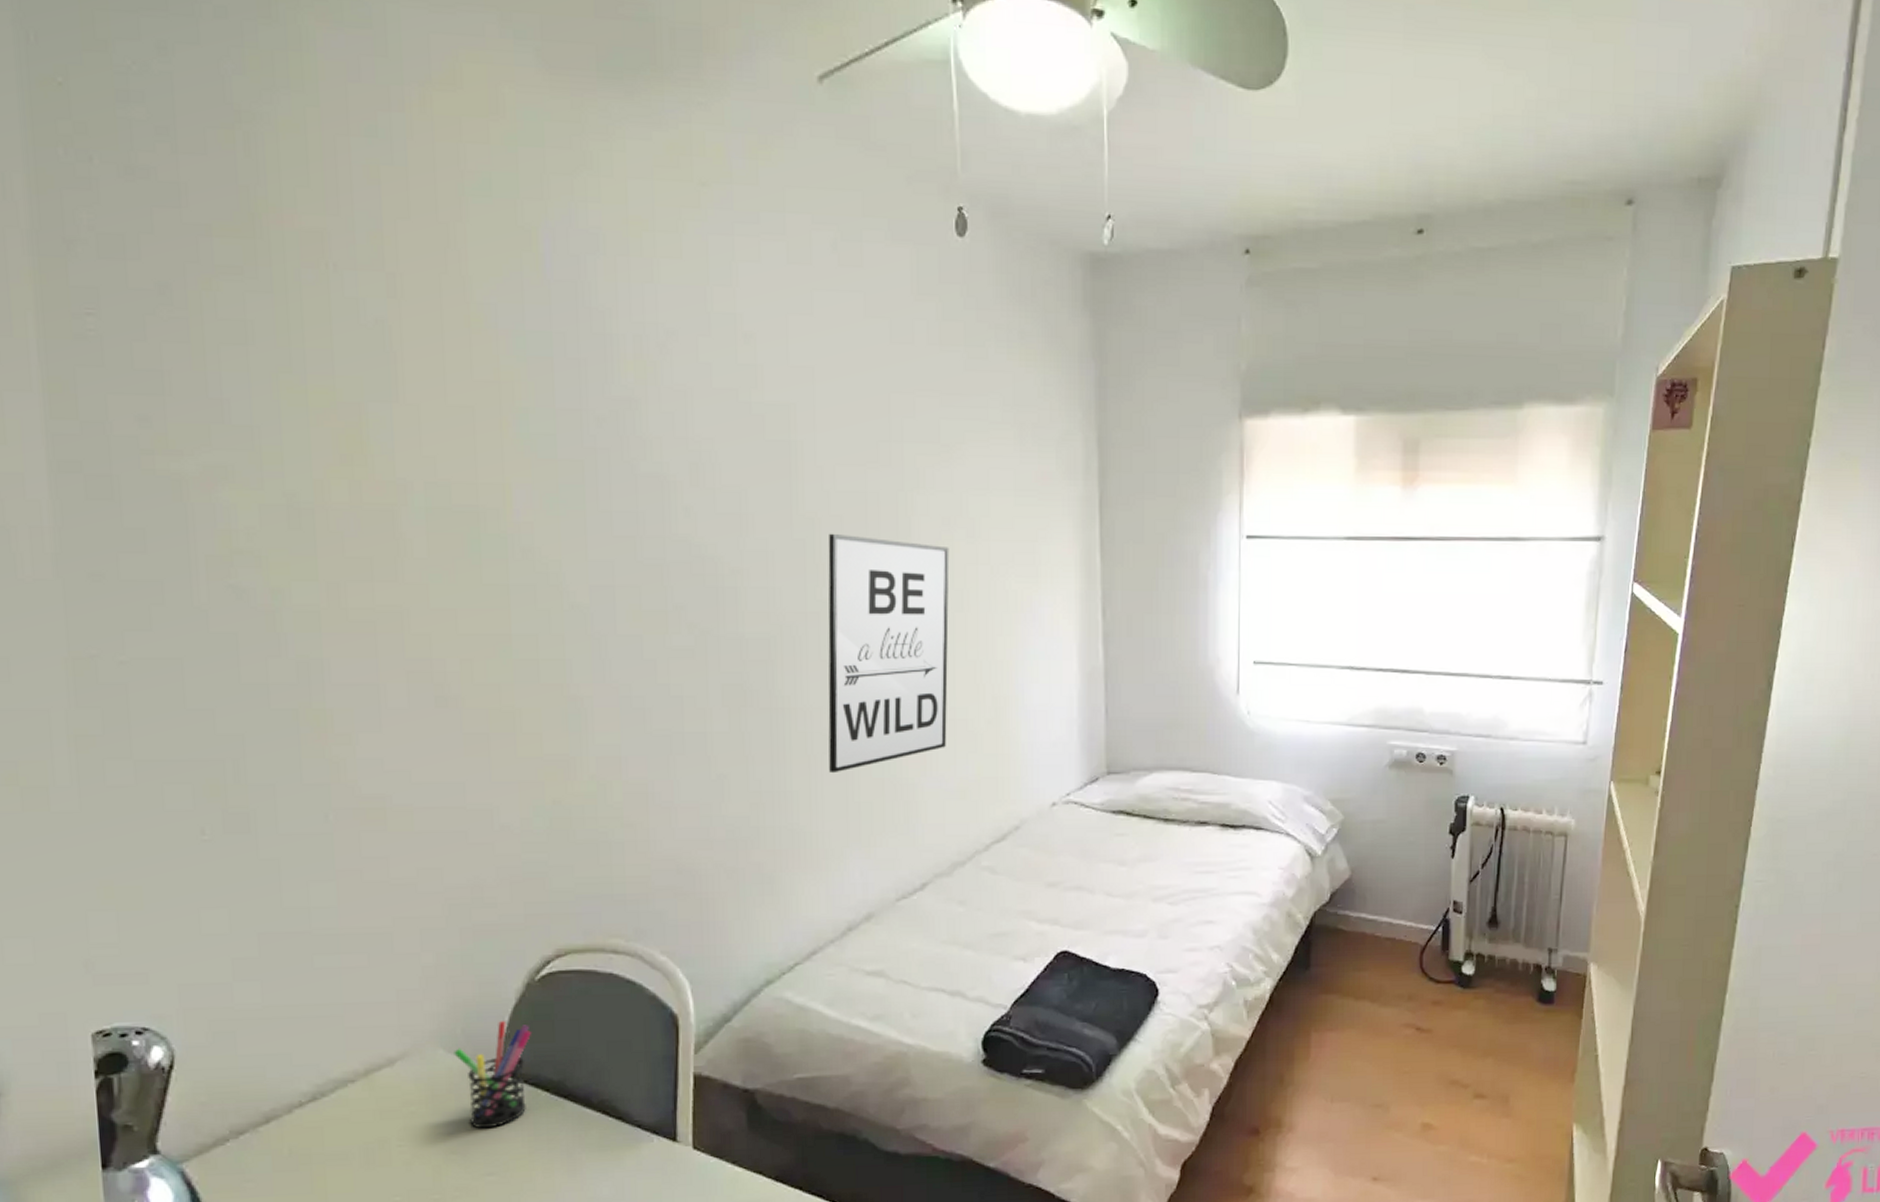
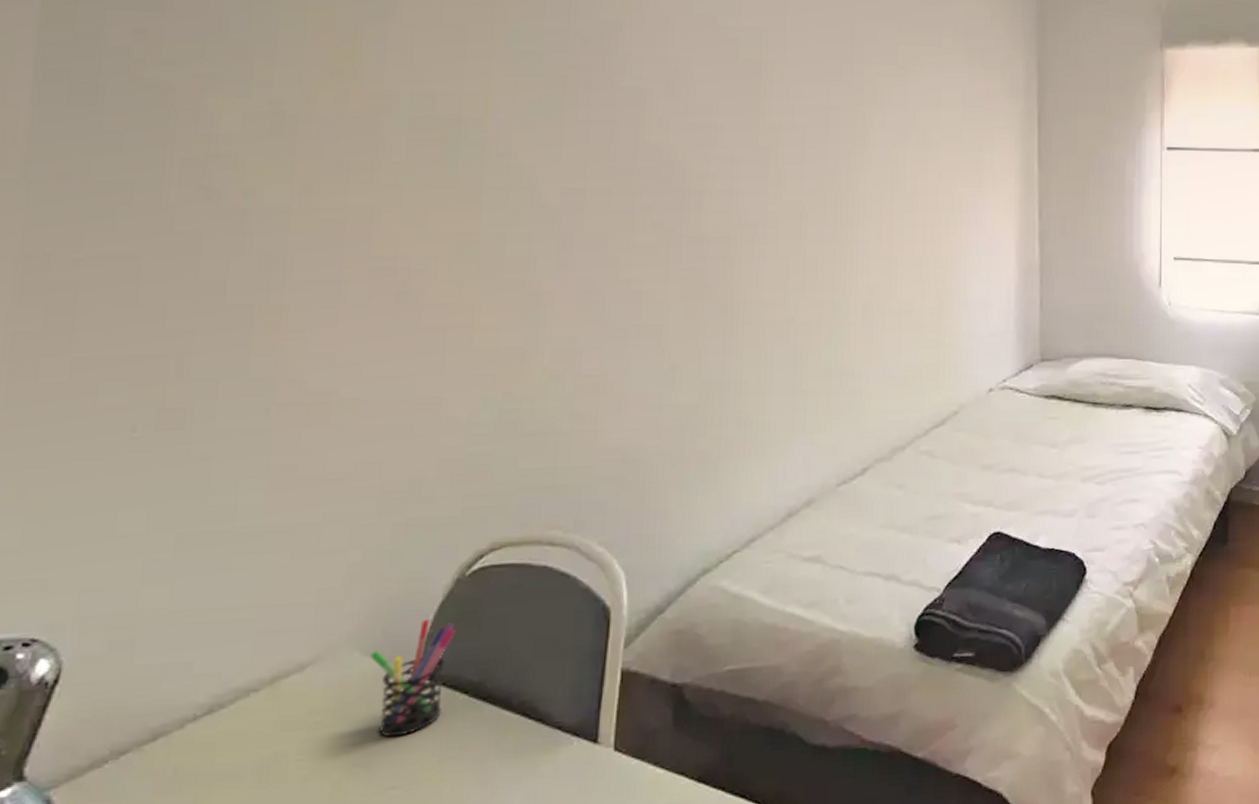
wall art: present [828,533,950,774] -> none [779,142,902,363]

